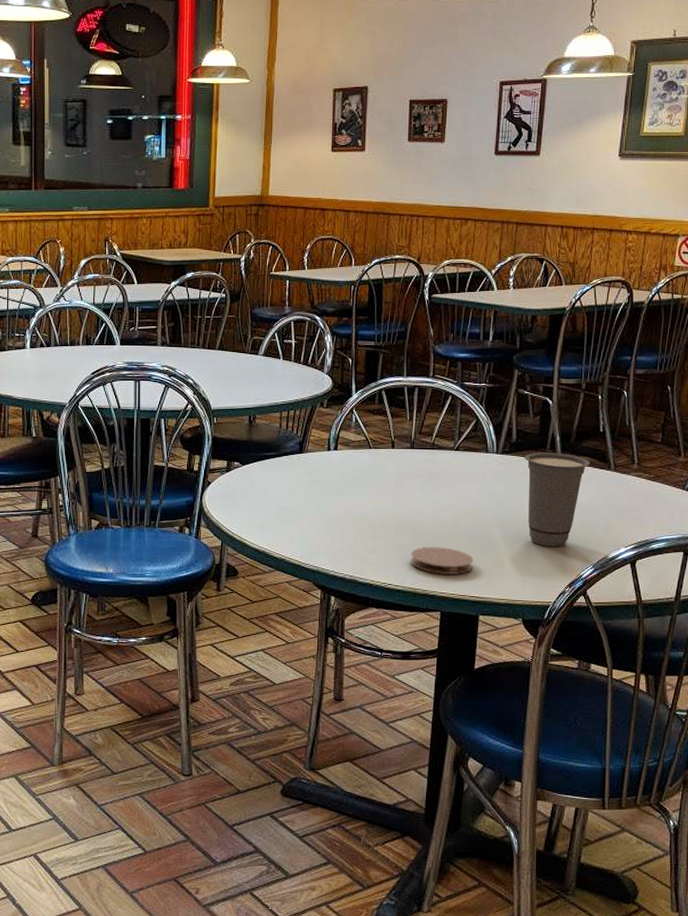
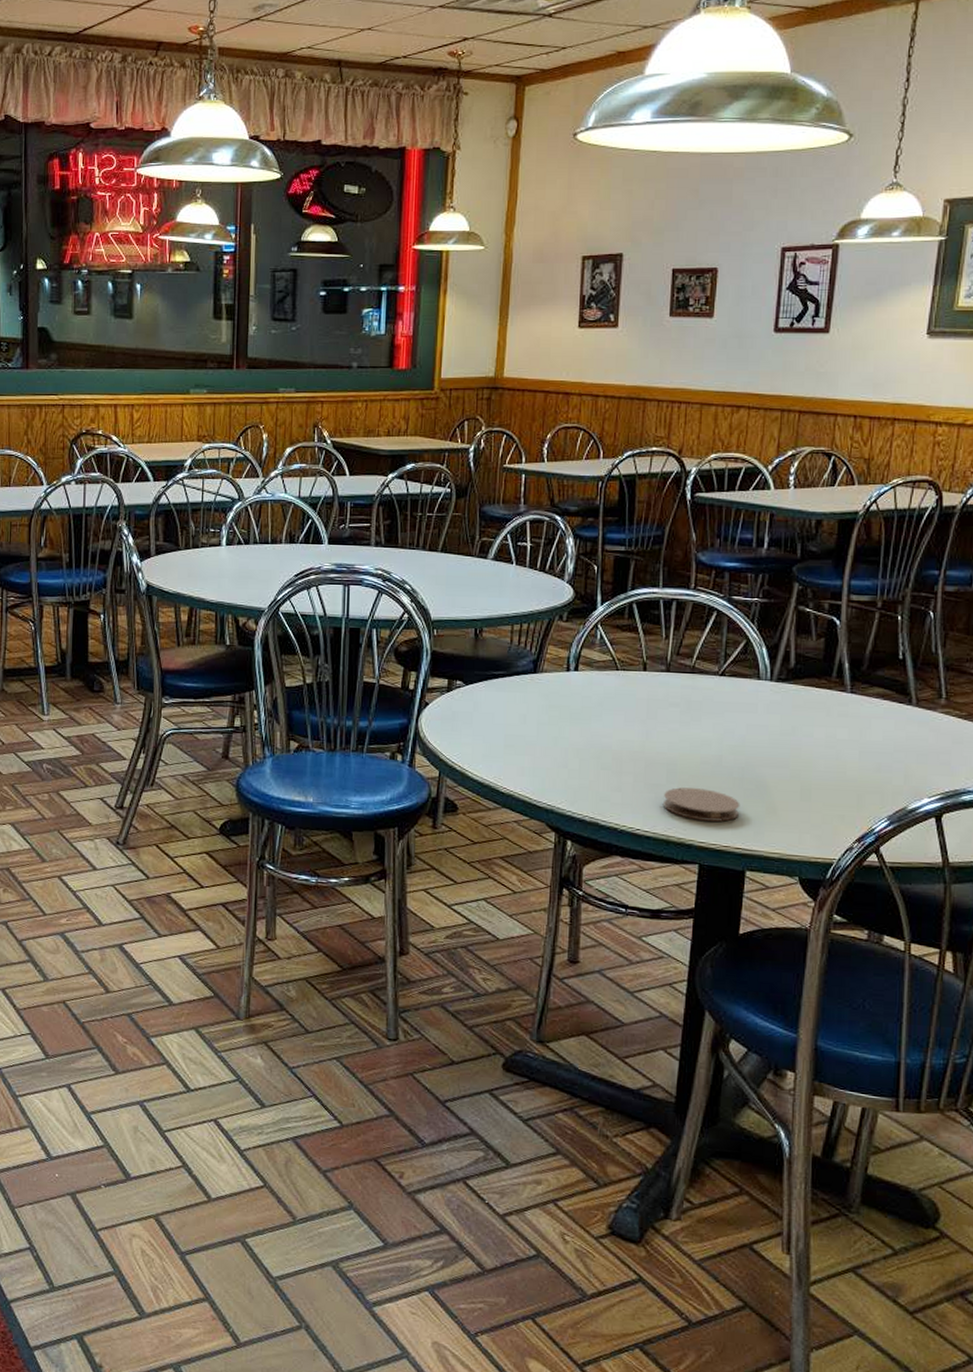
cup: present [524,452,591,546] -> none [804,680,887,793]

